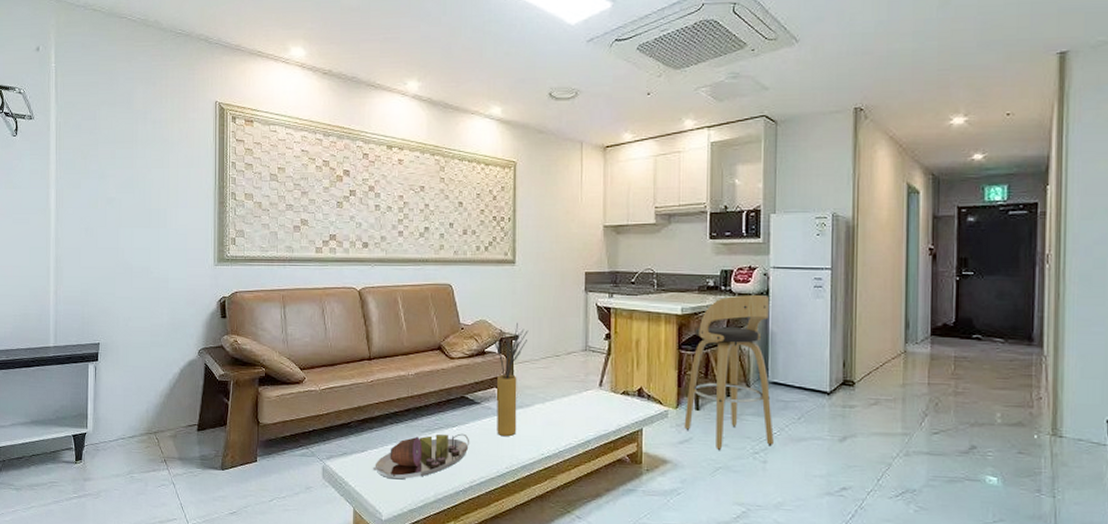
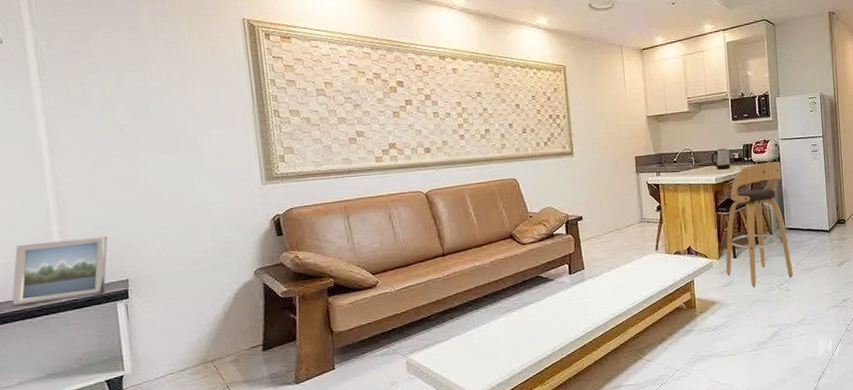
picture frame: none [14,299,89,355] -> present [11,235,108,307]
serving tray: present [372,433,470,480] -> none [457,308,548,360]
vase: present [494,323,529,437] -> none [561,206,591,305]
kettle: none [678,271,704,298] -> present [711,148,731,170]

